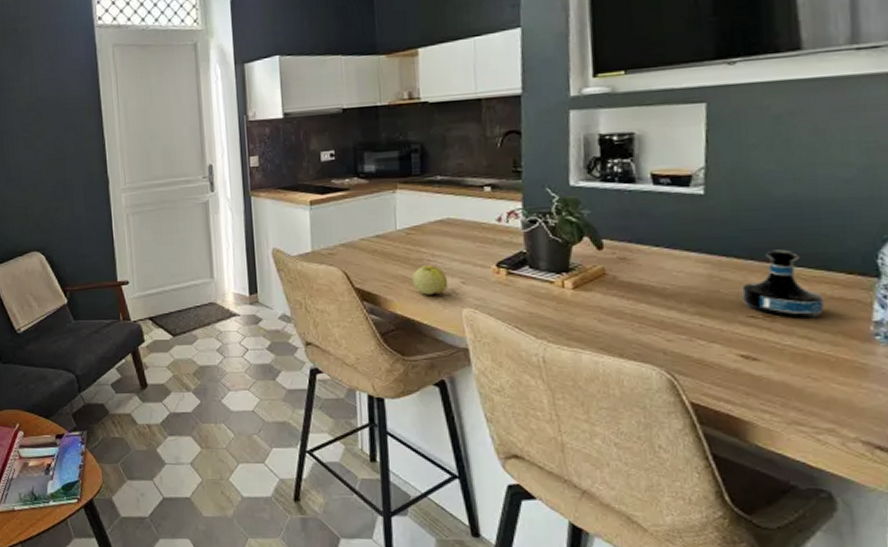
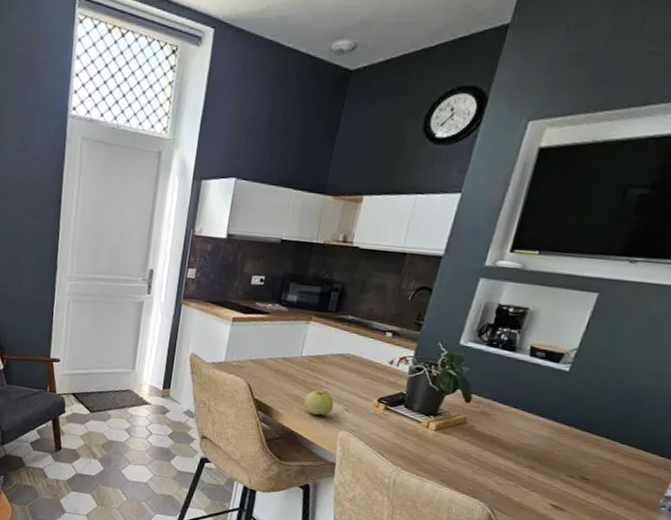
tequila bottle: present [740,249,825,319] -> none [568,427,634,486]

